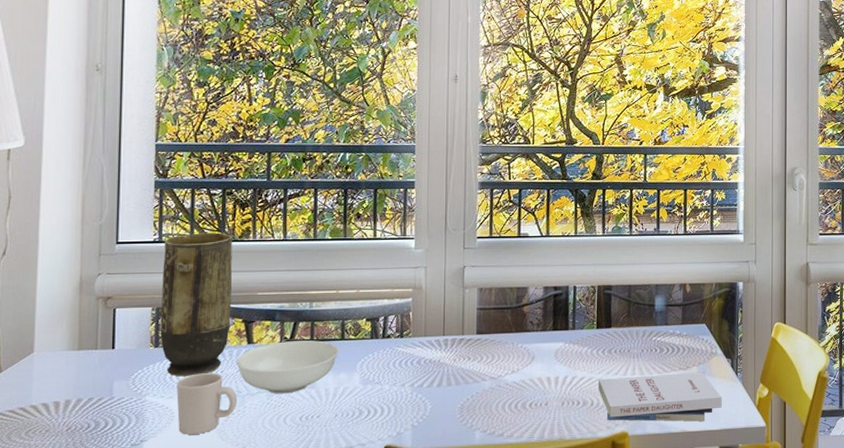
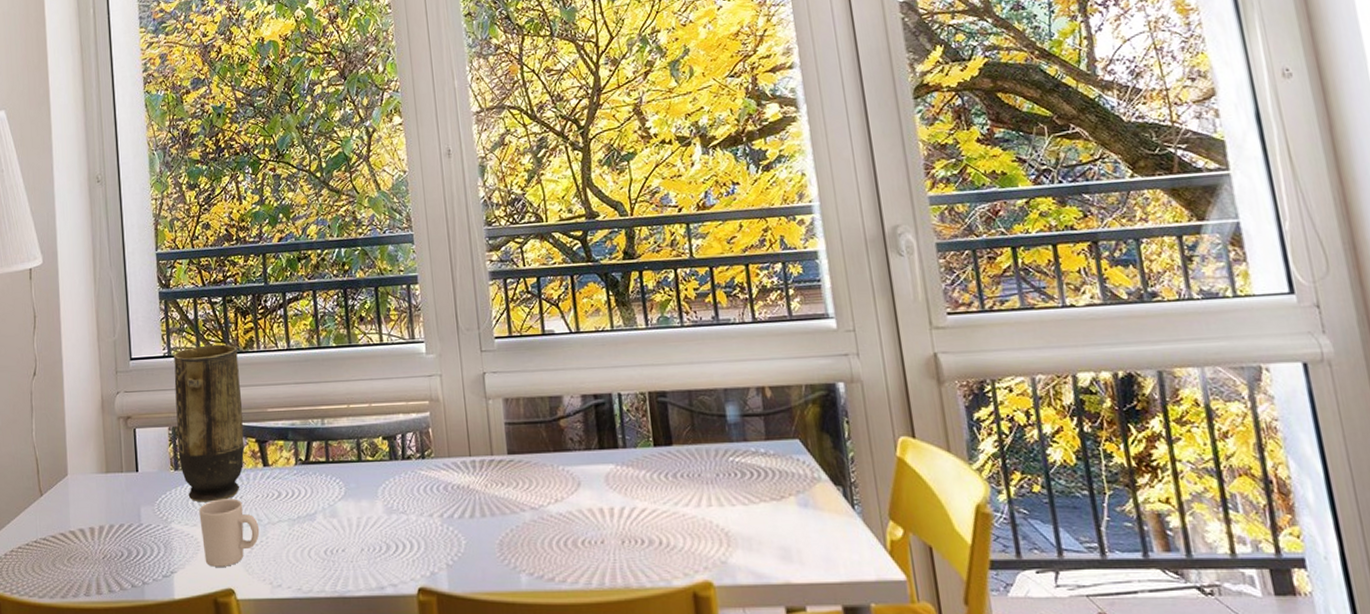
bowl: present [236,340,338,394] -> none [254,462,357,524]
books: present [598,372,722,422] -> none [665,504,838,570]

